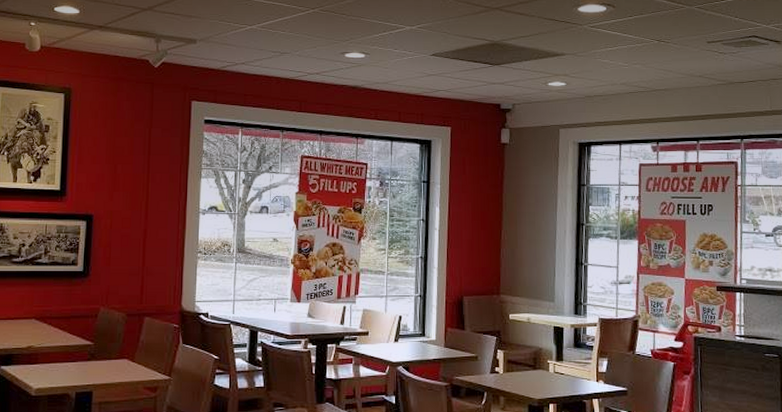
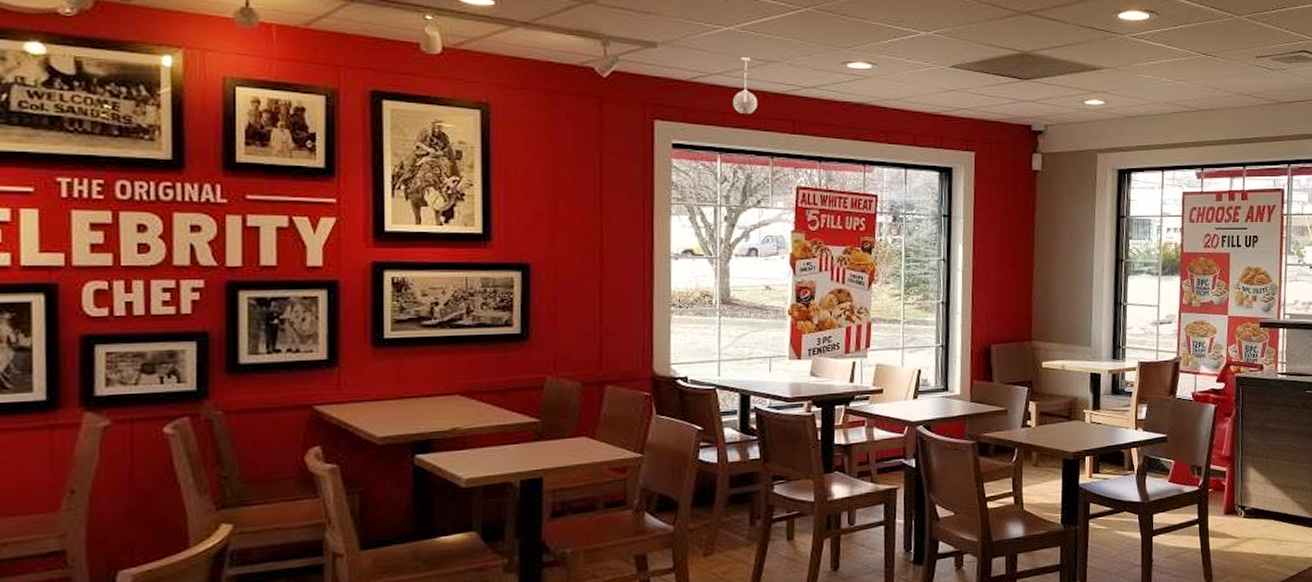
pendant light: none [253,50,272,95] -> present [733,58,758,114]

